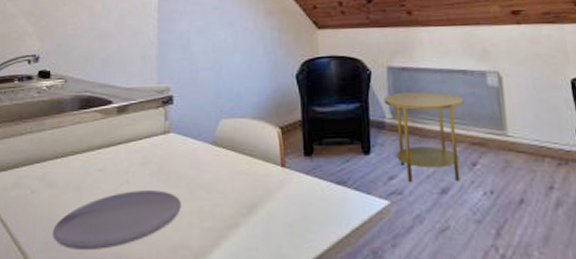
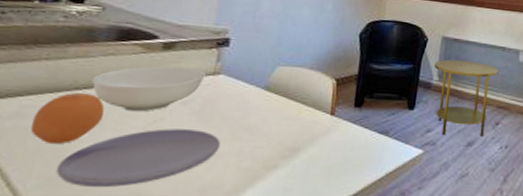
fruit: none [29,160,80,211] -> present [30,92,105,145]
bowl: none [67,128,157,176] -> present [92,66,206,112]

